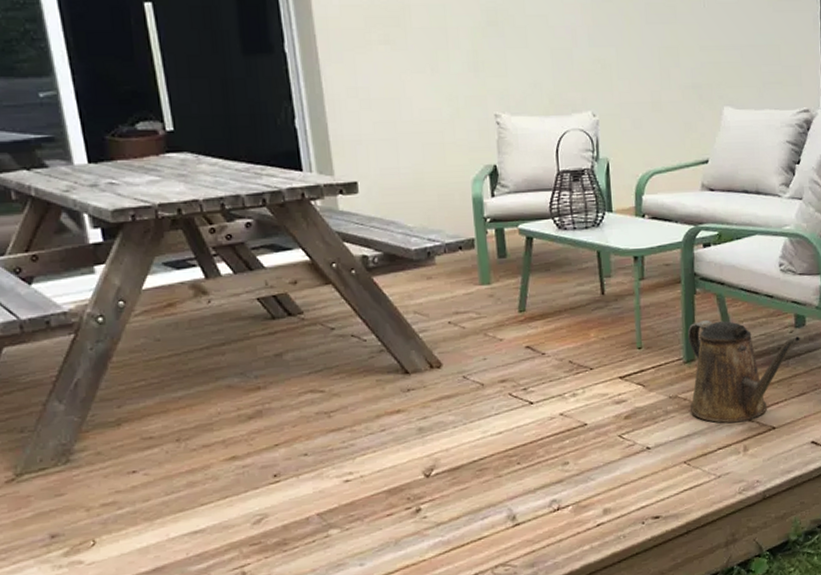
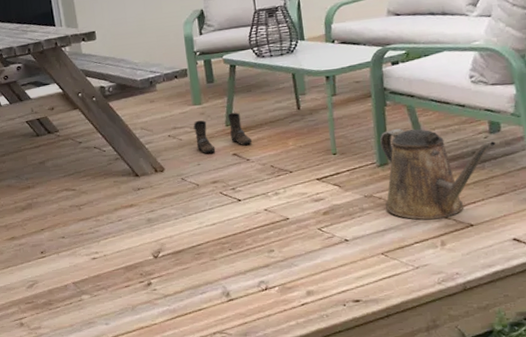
boots: none [479,296,549,345] -> present [193,112,253,153]

